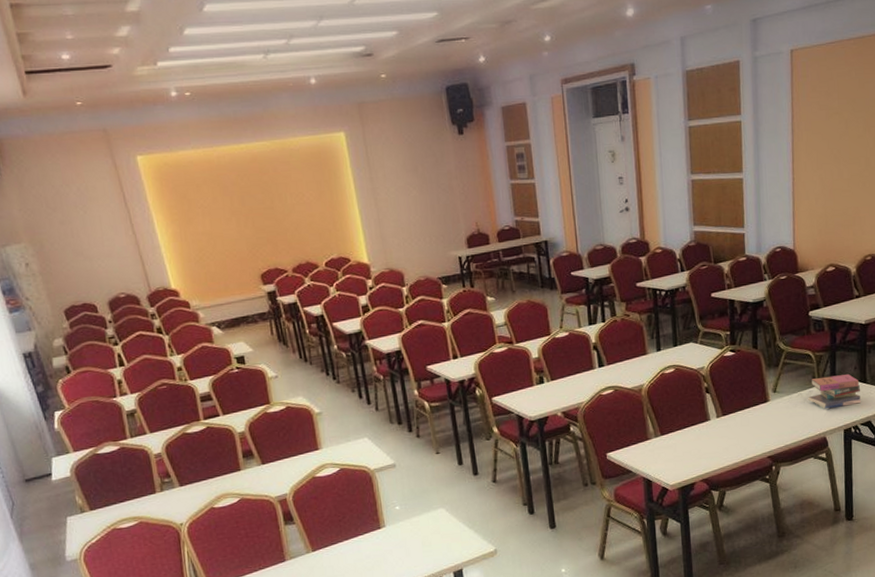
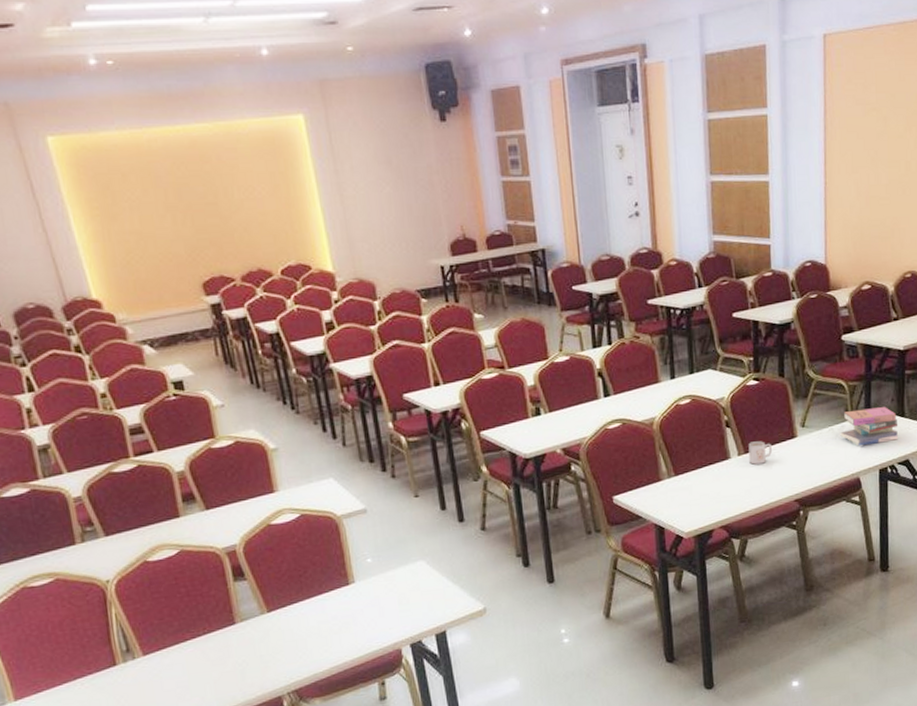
mug: none [726,405,747,426] -> present [748,441,772,465]

